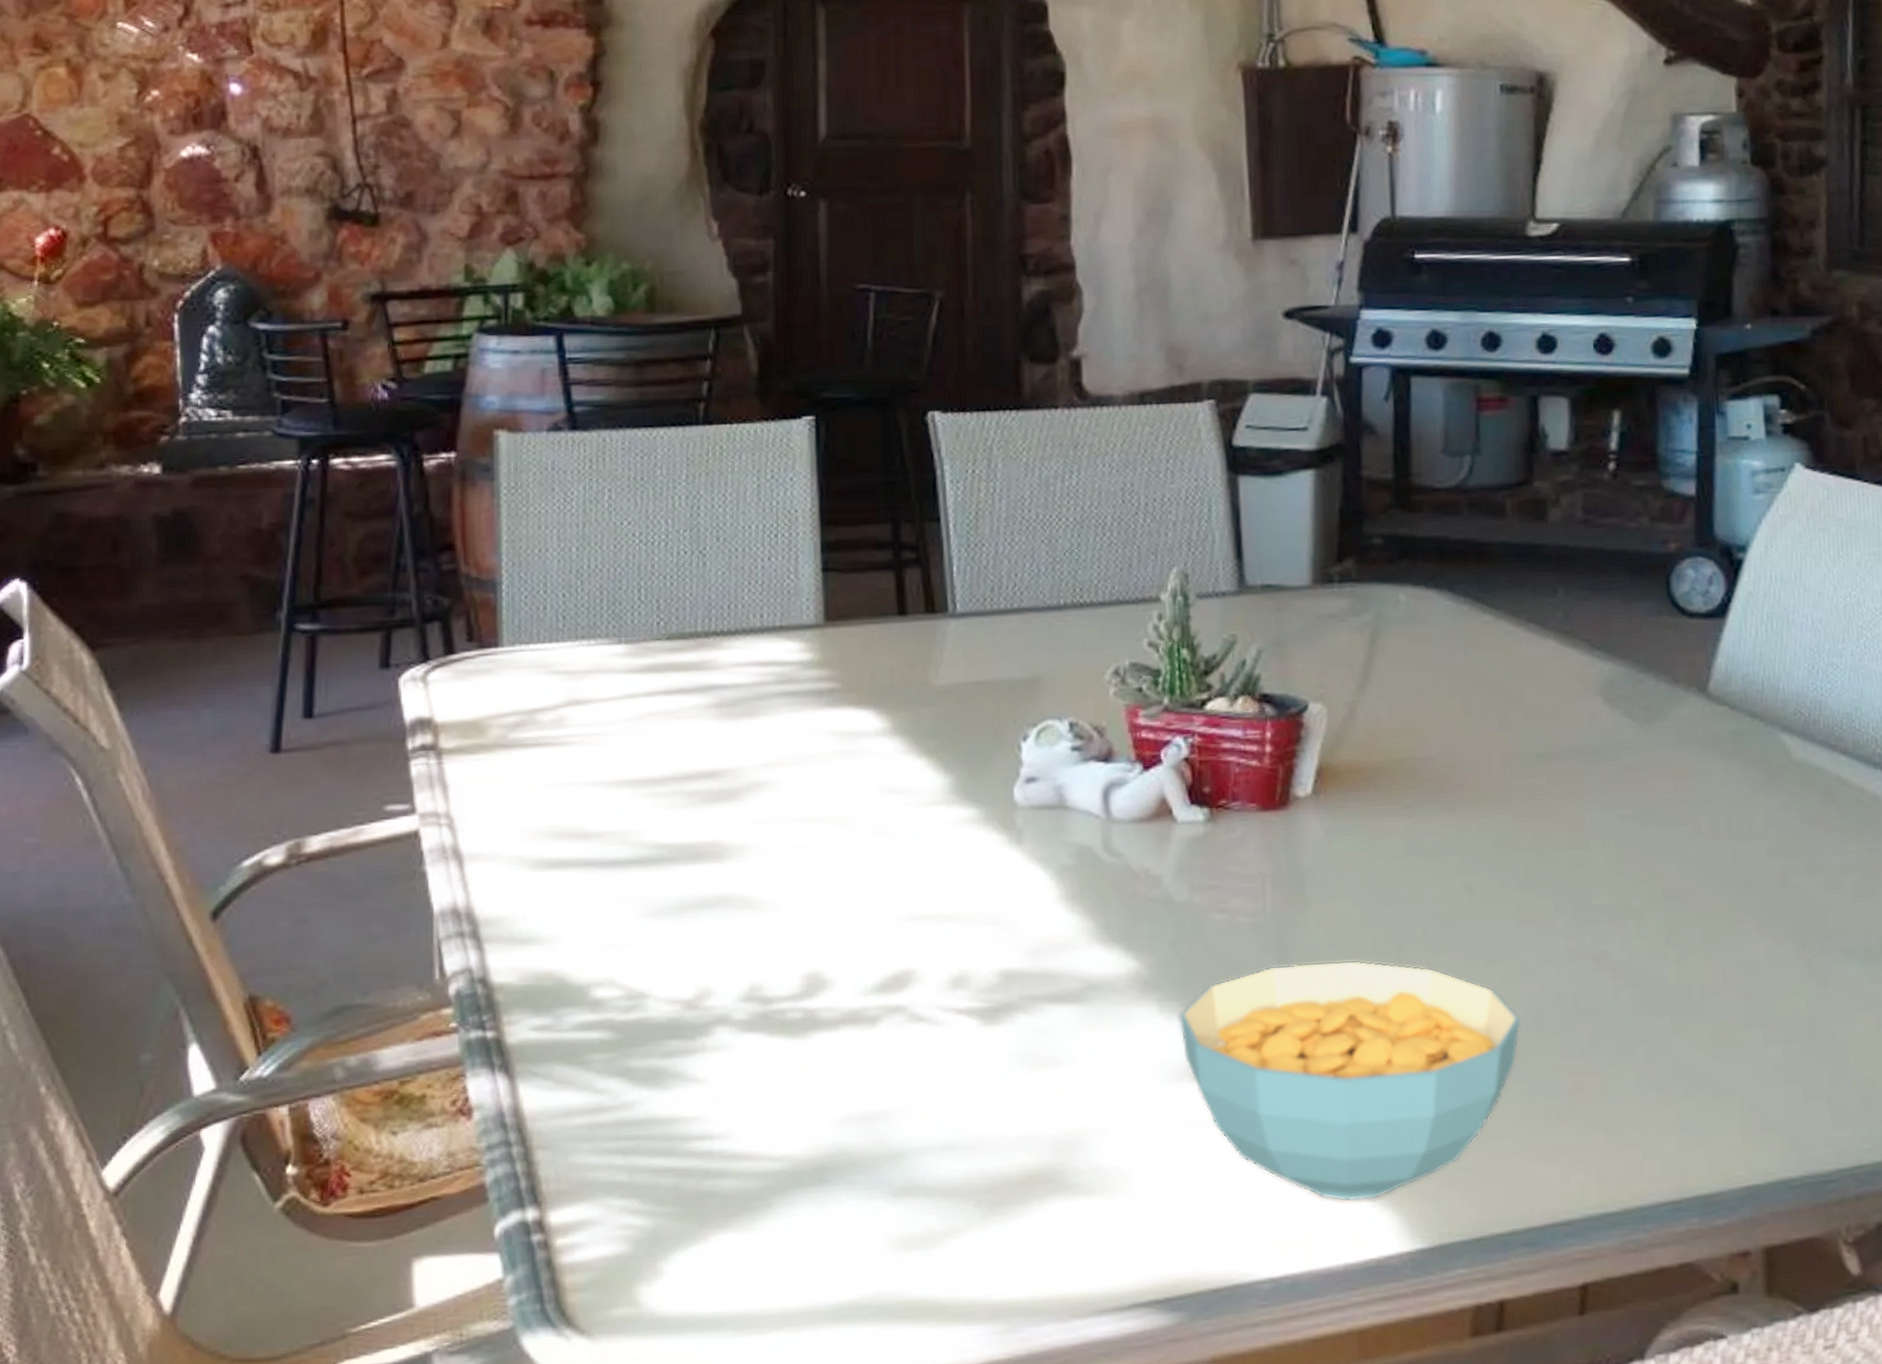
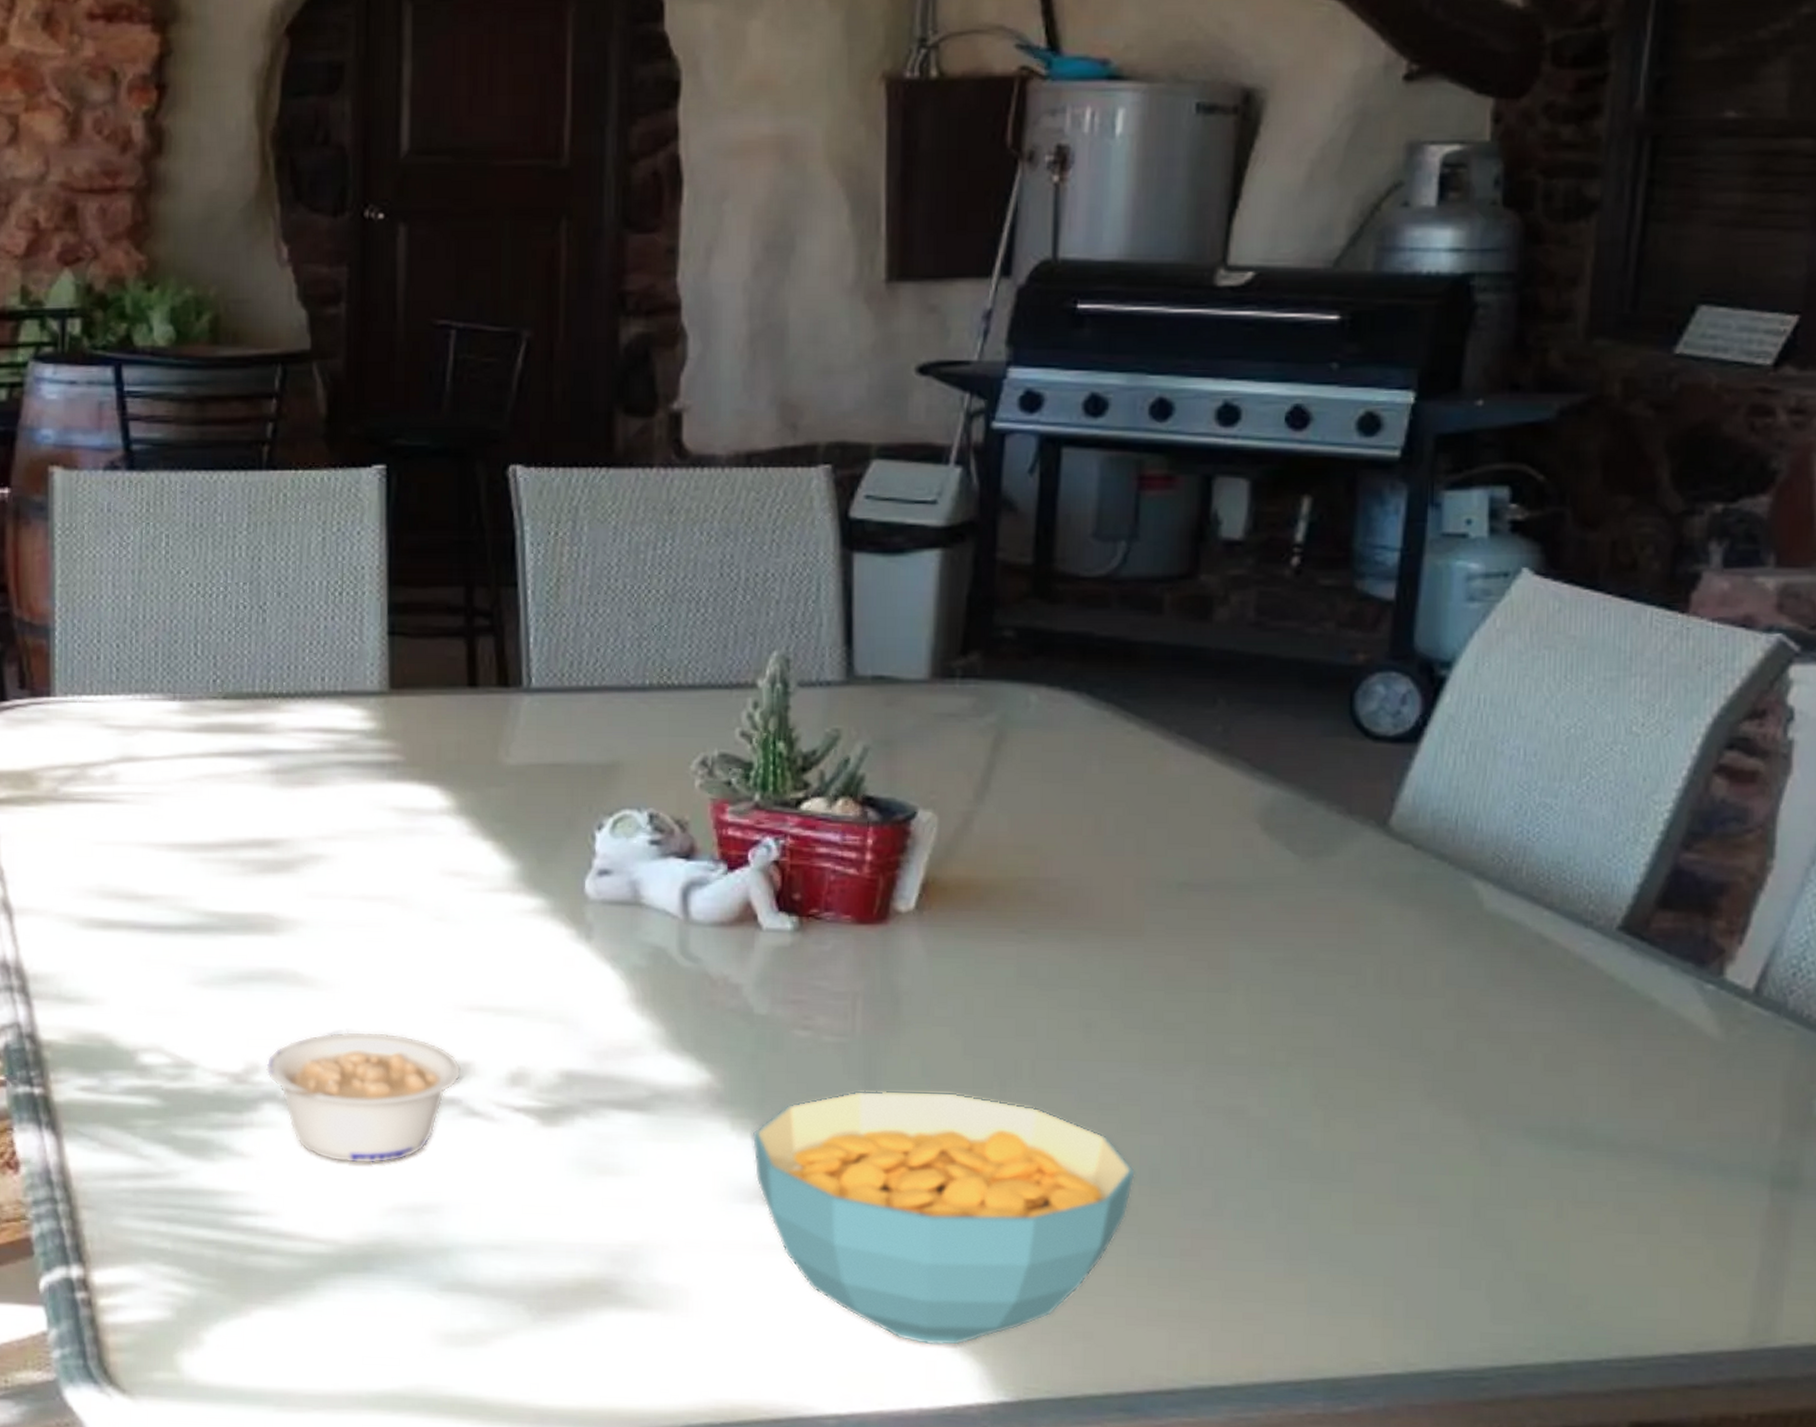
legume: none [716,947,906,1079] -> present [265,1031,462,1164]

